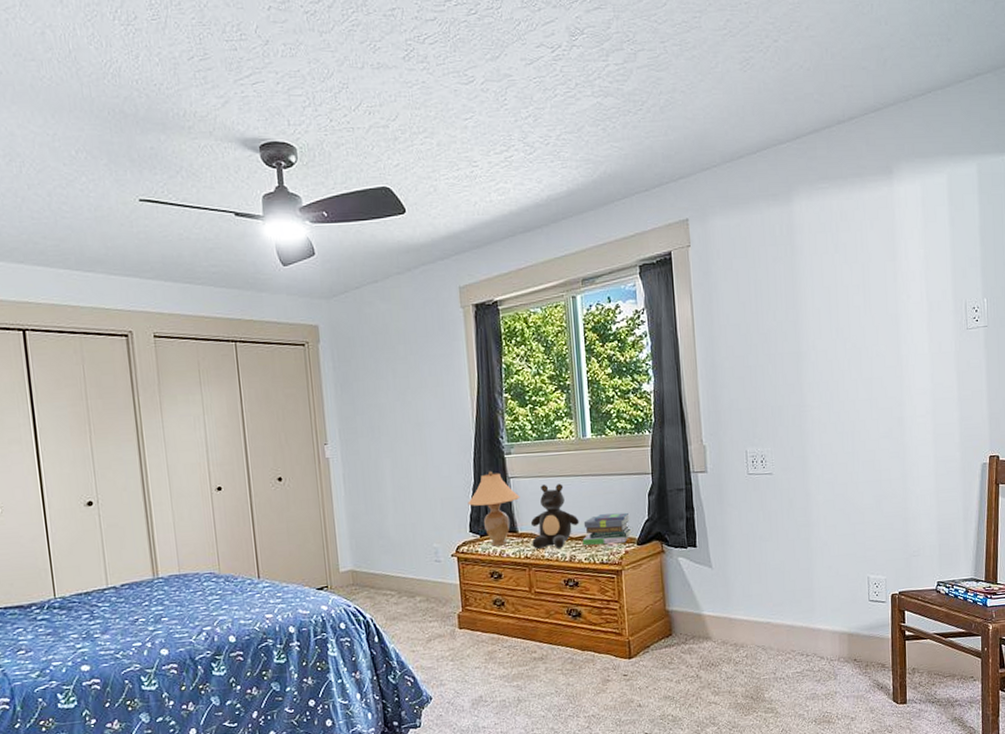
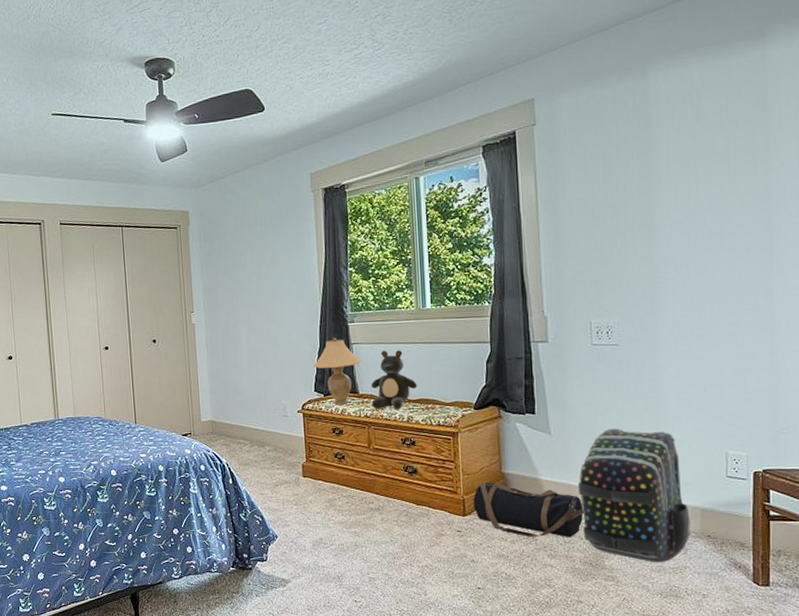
books: present [582,512,634,546] -> none [419,378,471,408]
duffel bag: none [638,620,745,676] -> present [473,482,584,537]
backpack: none [738,558,840,691] -> present [577,428,691,563]

